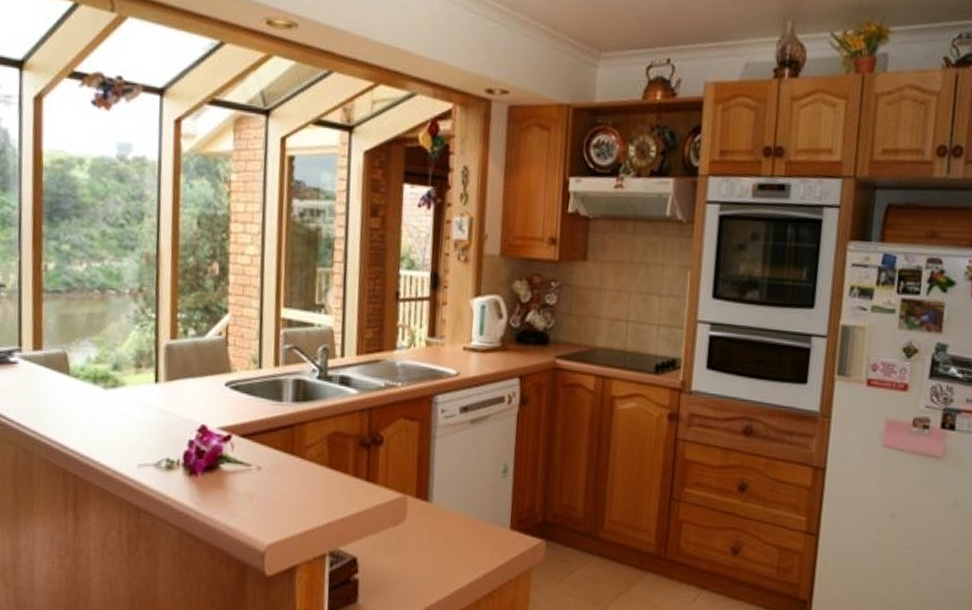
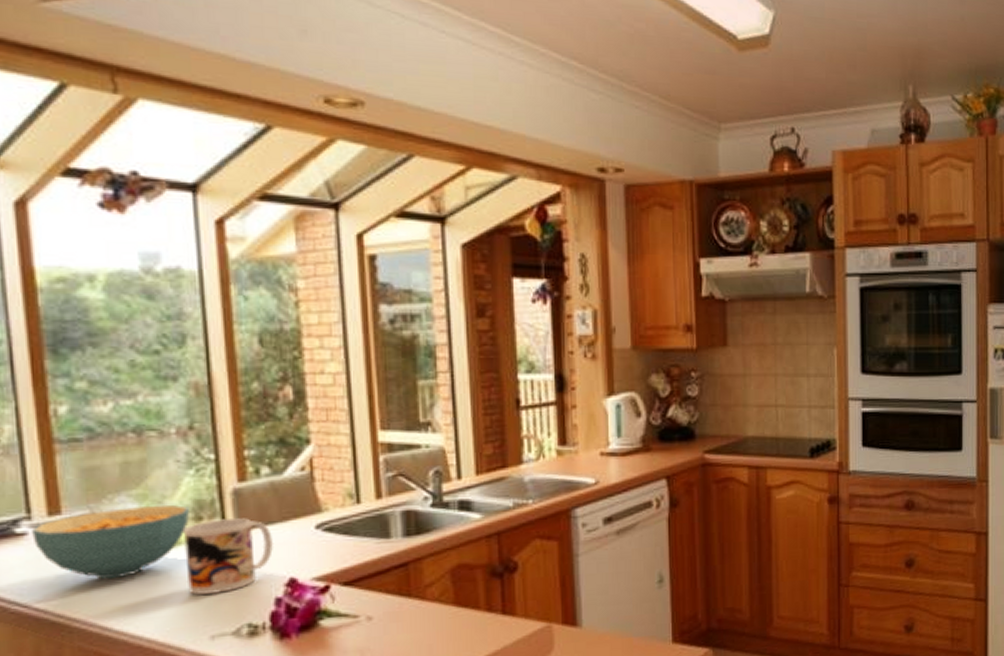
cereal bowl: none [20,350,133,407] -> present [32,505,189,580]
mug: none [126,368,193,430] -> present [184,518,274,595]

